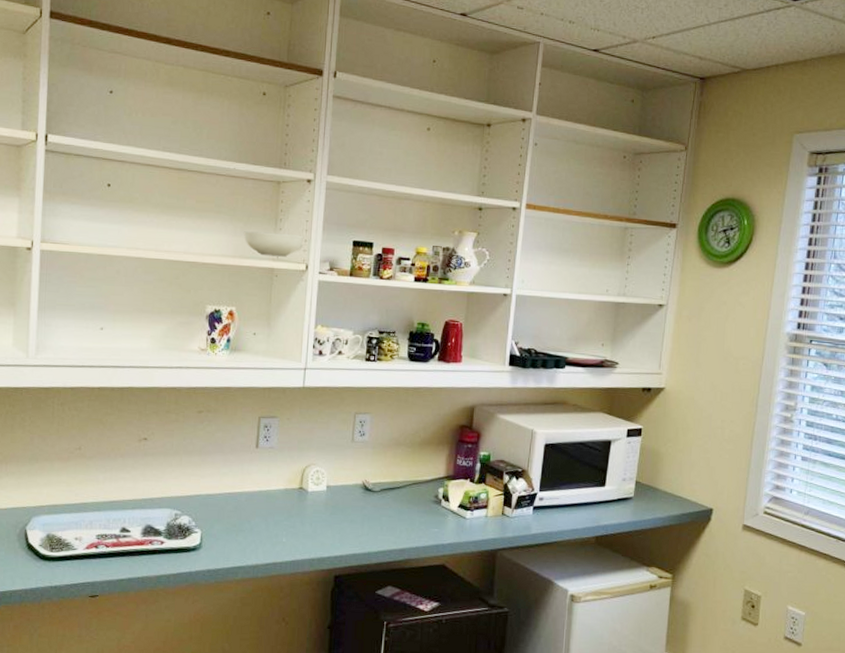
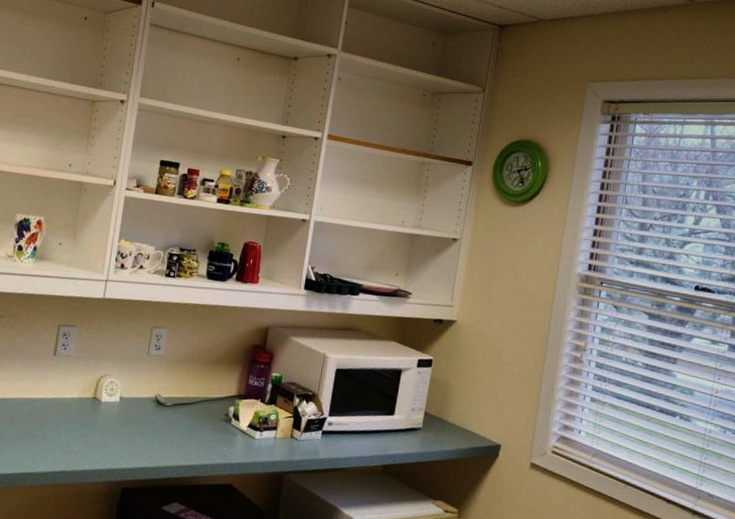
bowl: present [243,231,305,257] -> none [56,145,115,172]

